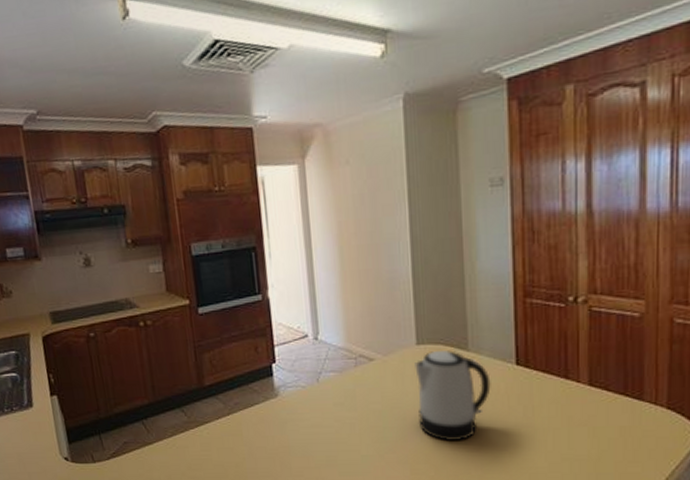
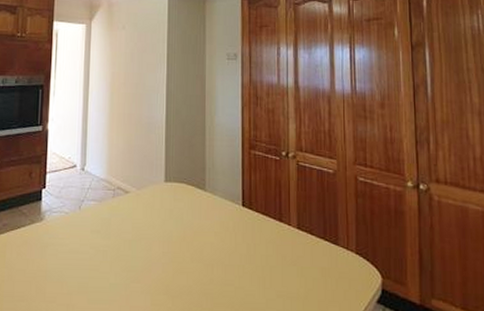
kettle: present [415,350,491,442] -> none [161,189,222,274]

